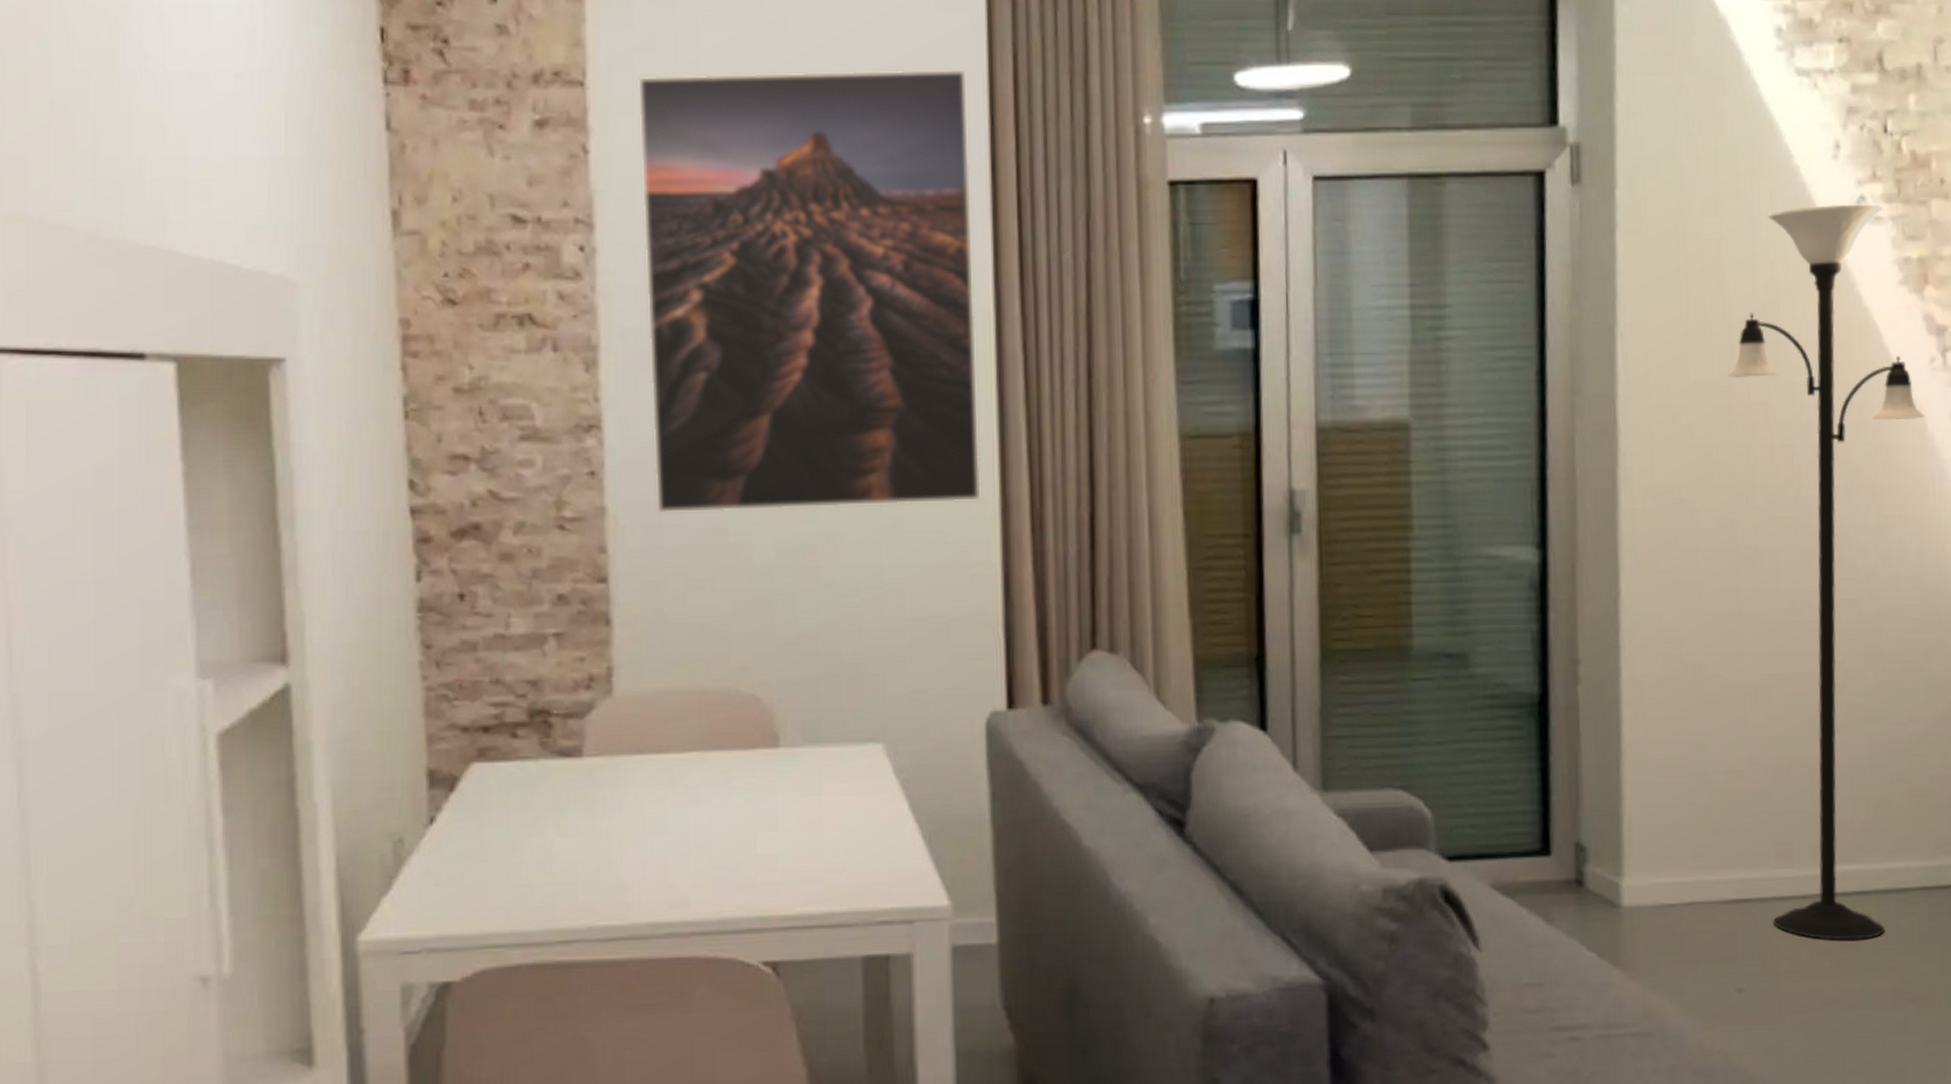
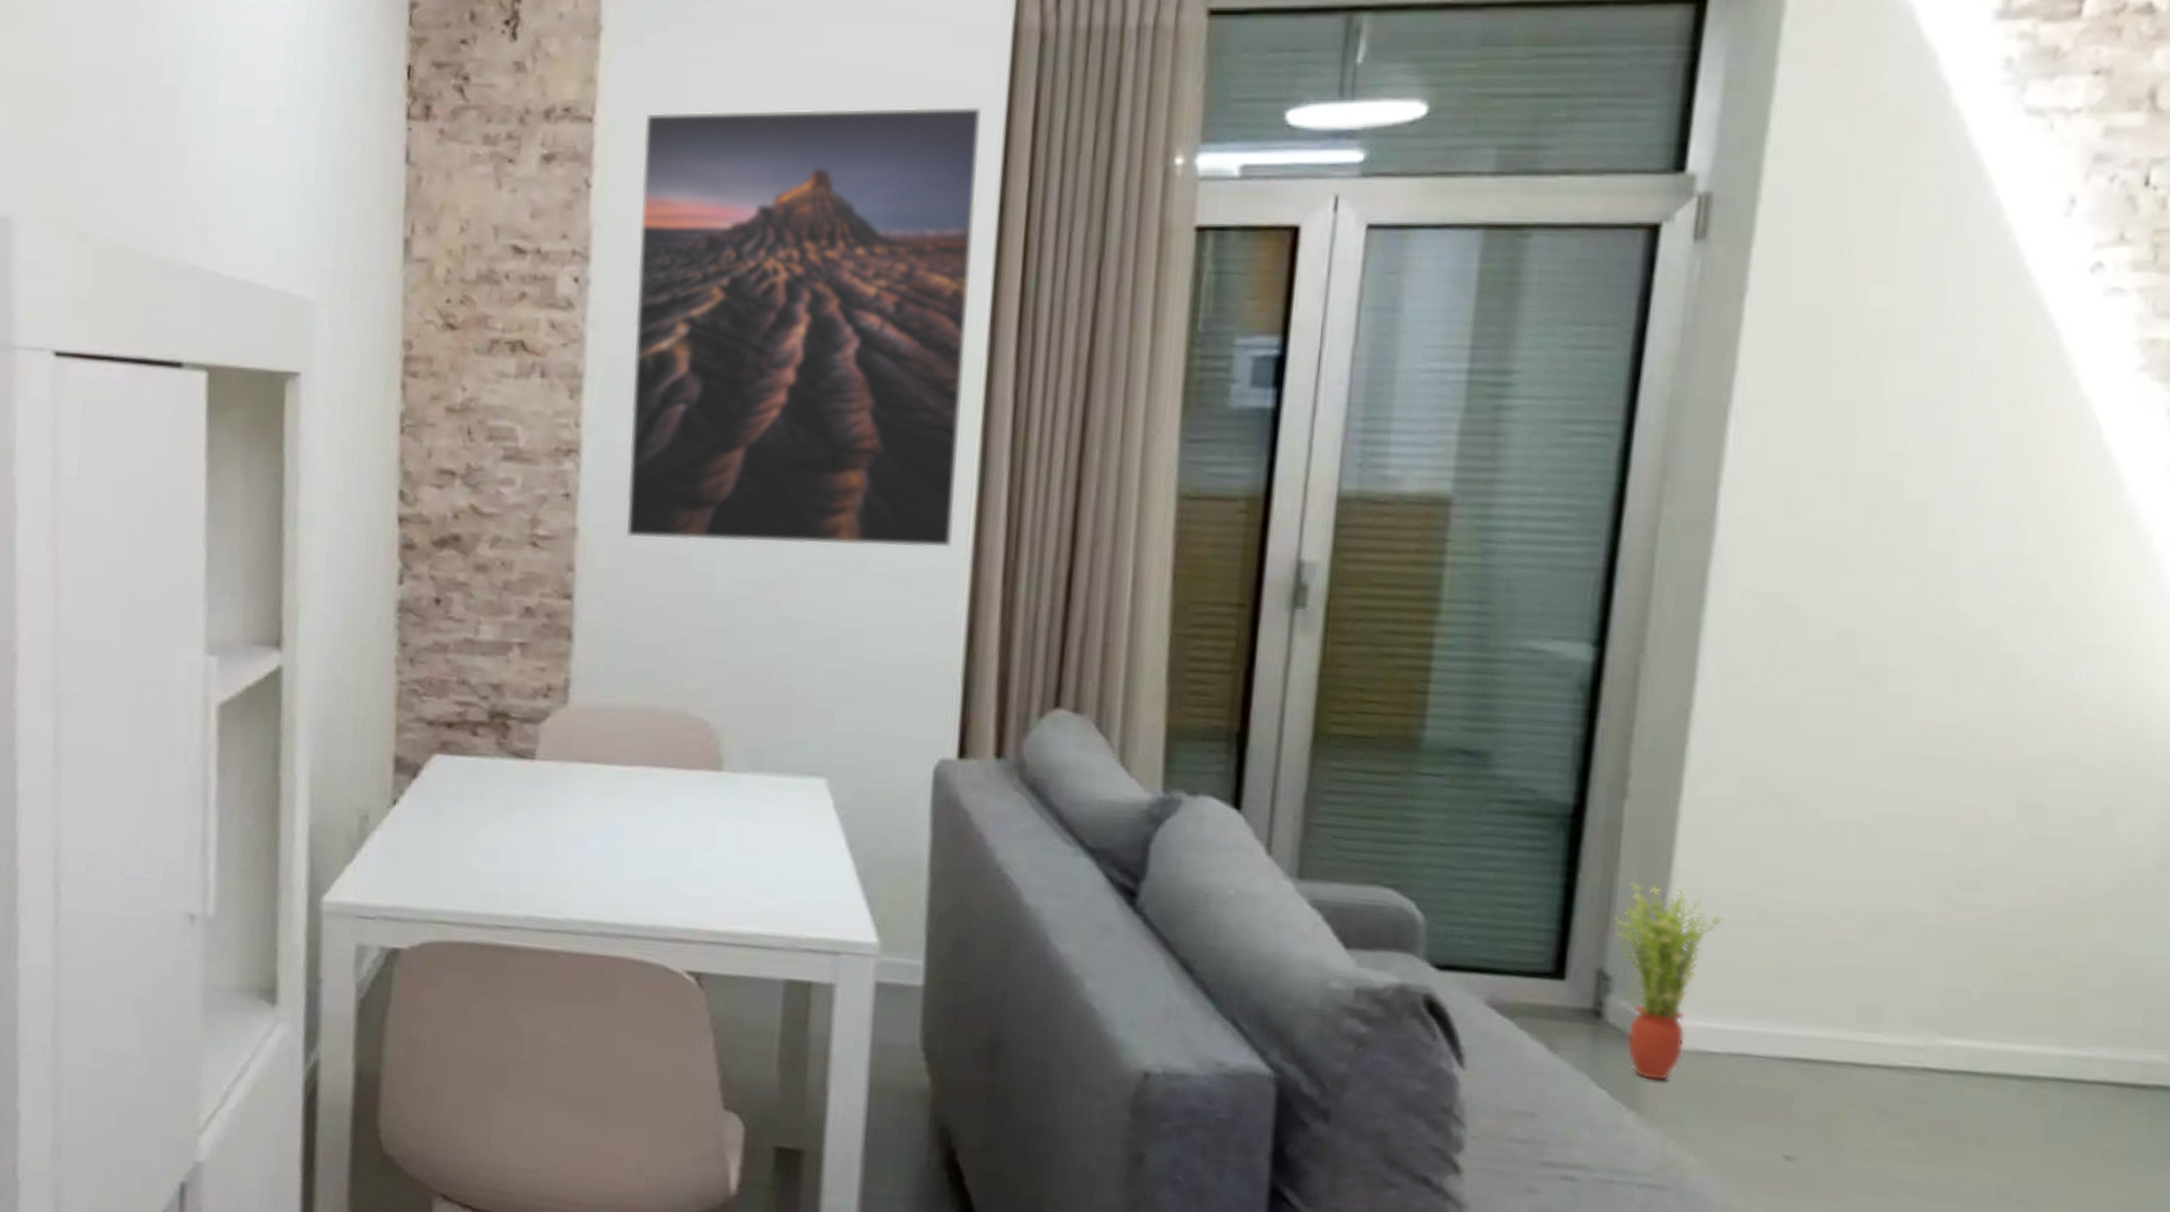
potted plant: none [1582,757,1665,938] -> present [1614,882,1723,1081]
floor lamp: present [1727,204,1924,941] -> none [1844,271,2150,1127]

